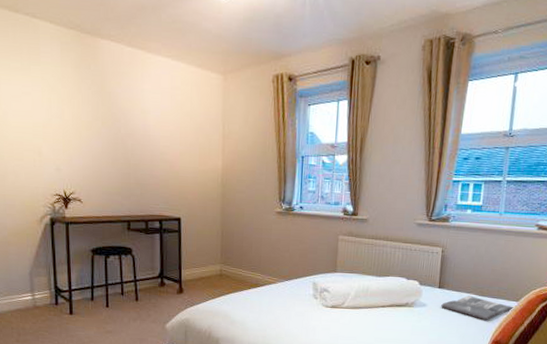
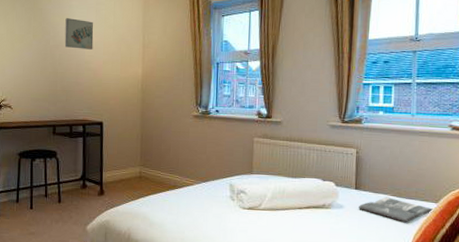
wall art: none [137,103,169,139] -> present [64,18,94,50]

